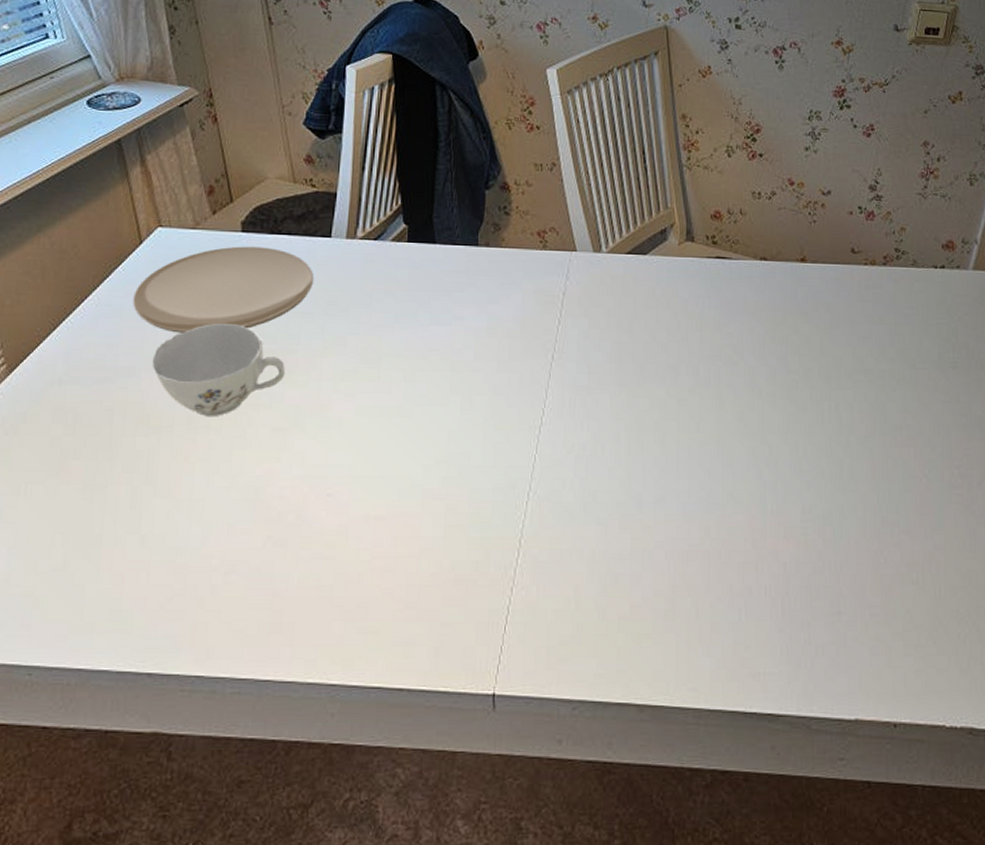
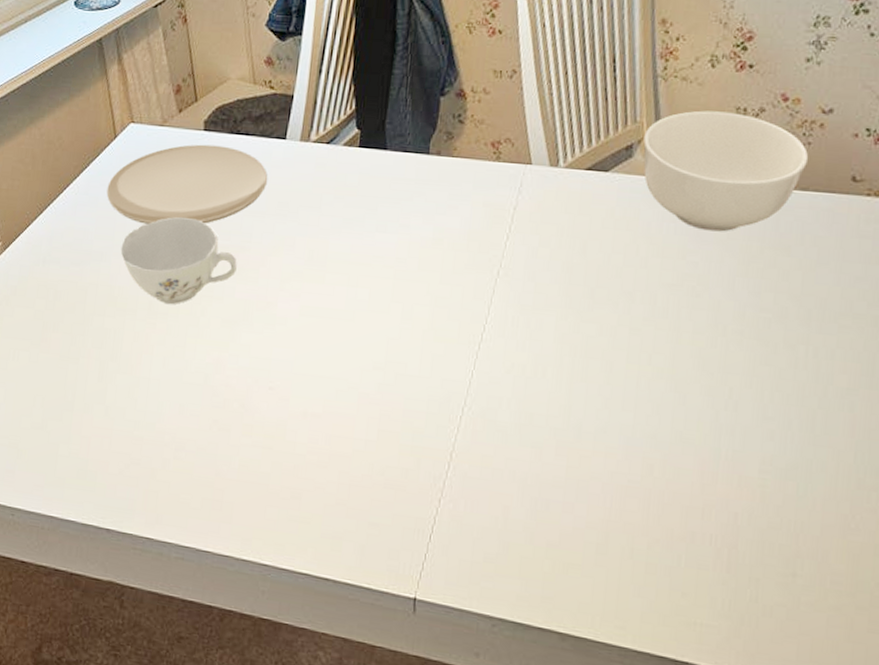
bowl: none [675,195,815,304] -> present [643,110,809,232]

